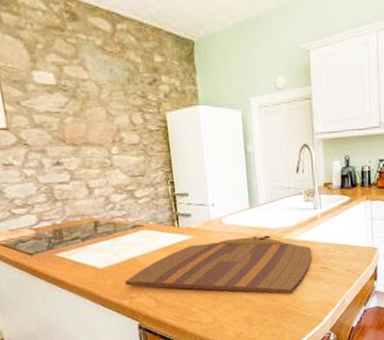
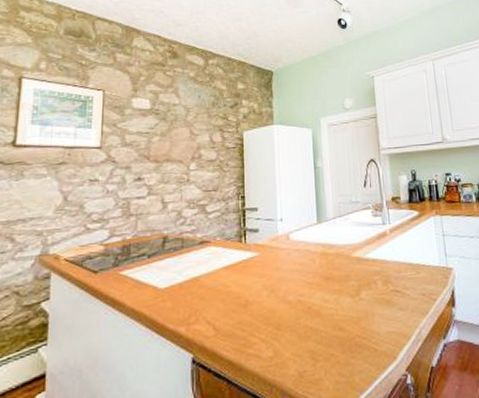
cutting board: present [125,235,312,294] -> none [185,252,383,323]

